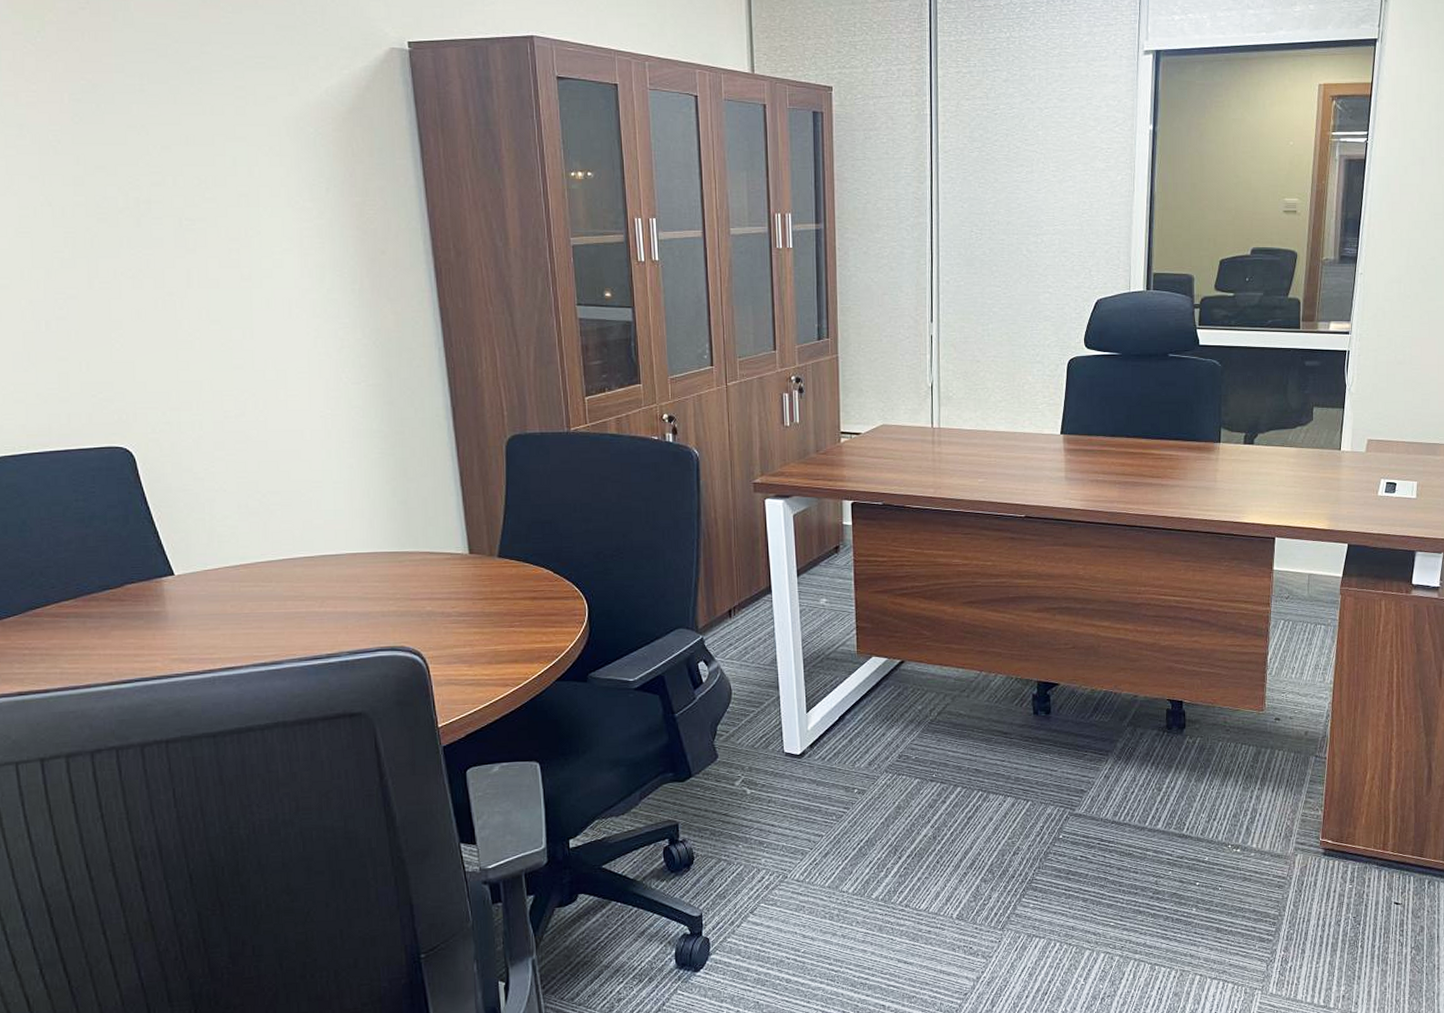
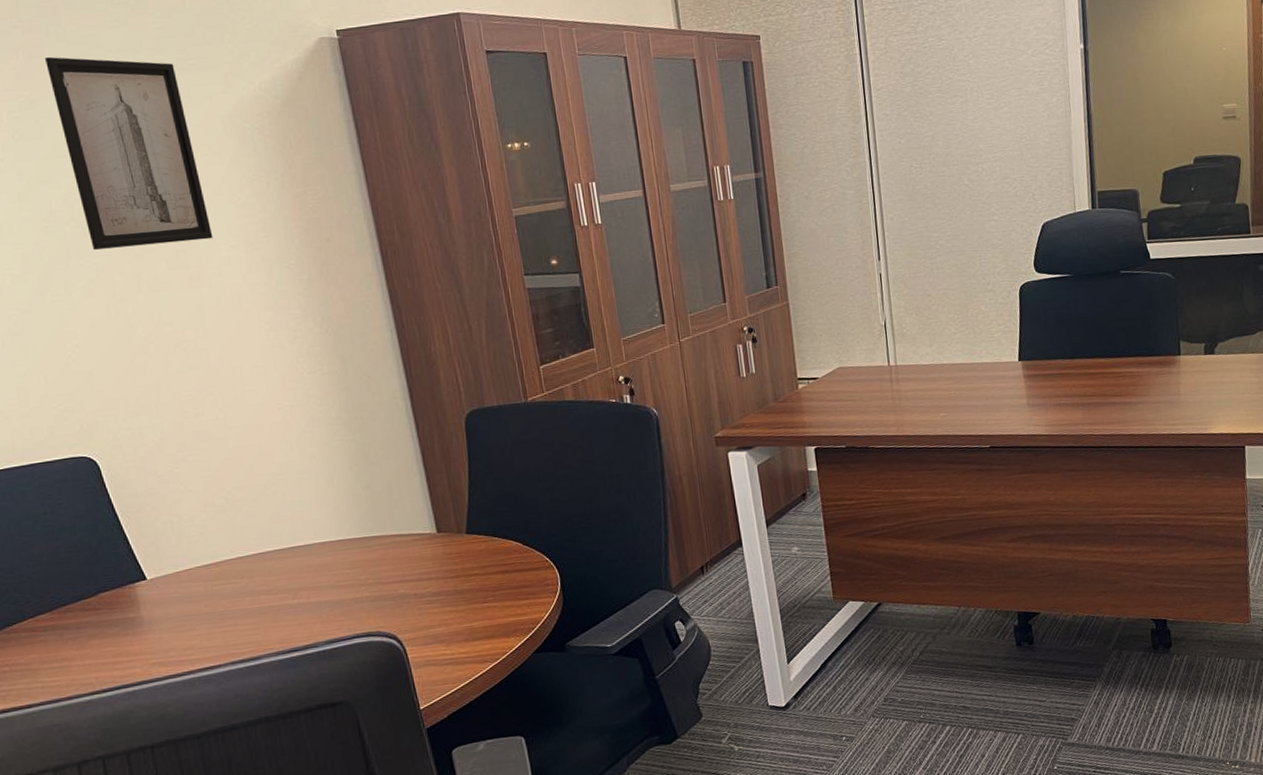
wall art: none [110,41,268,240] -> present [44,56,213,250]

